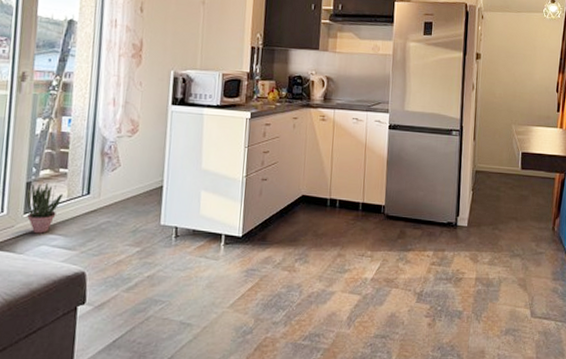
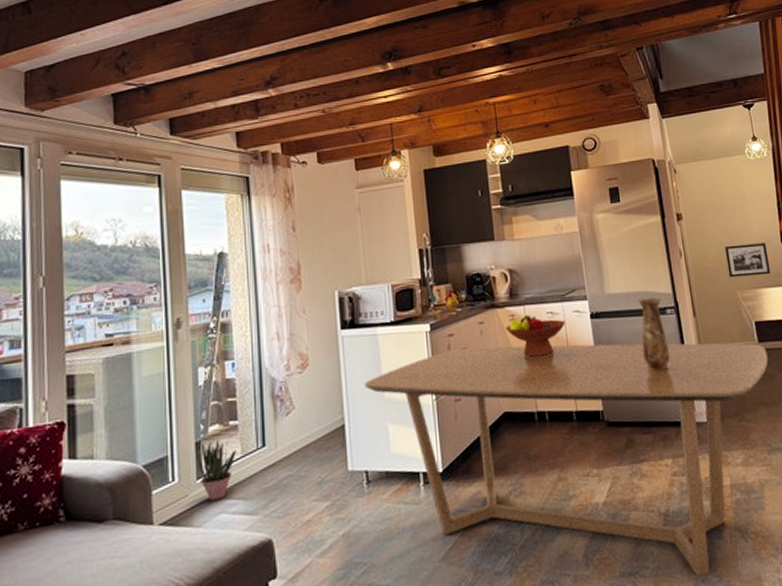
dining table: none [185,136,526,345] -> present [364,343,768,576]
fruit bowl: none [315,118,367,154] -> present [505,315,565,357]
vase: none [426,118,451,182] -> present [637,296,670,373]
picture frame: none [508,86,544,116] -> present [724,243,771,278]

